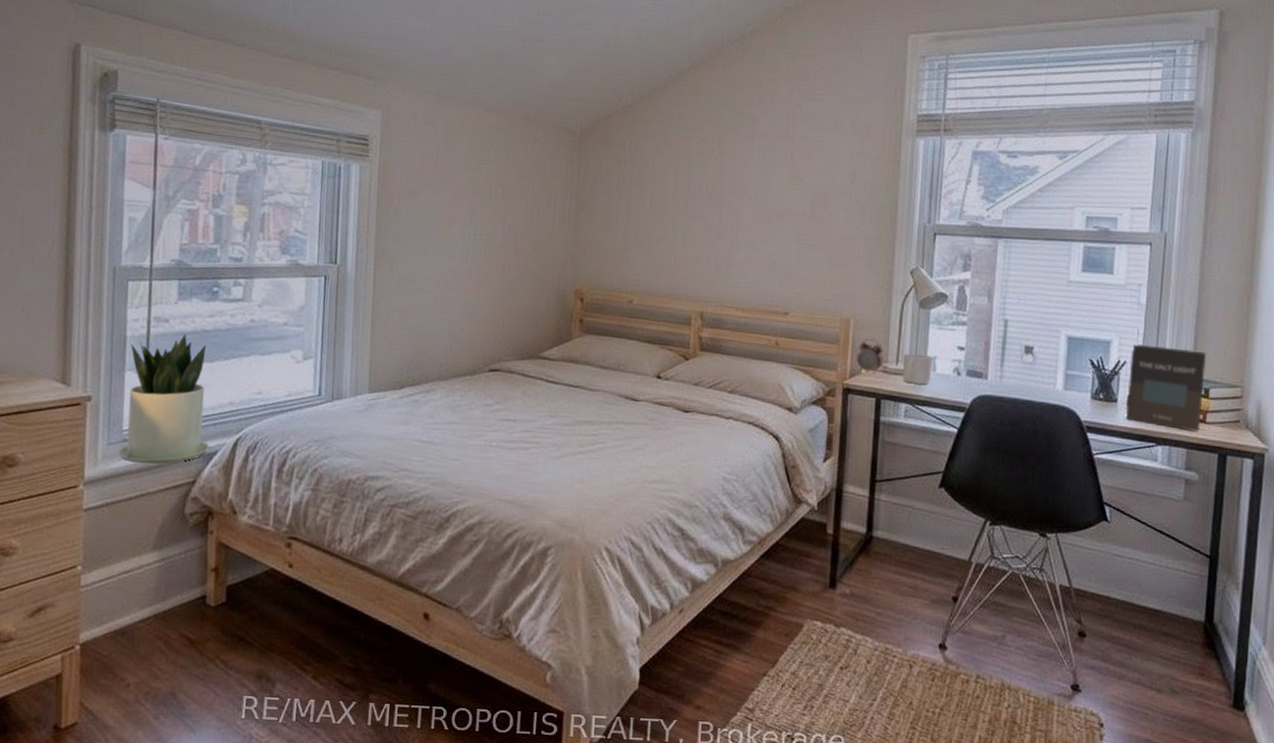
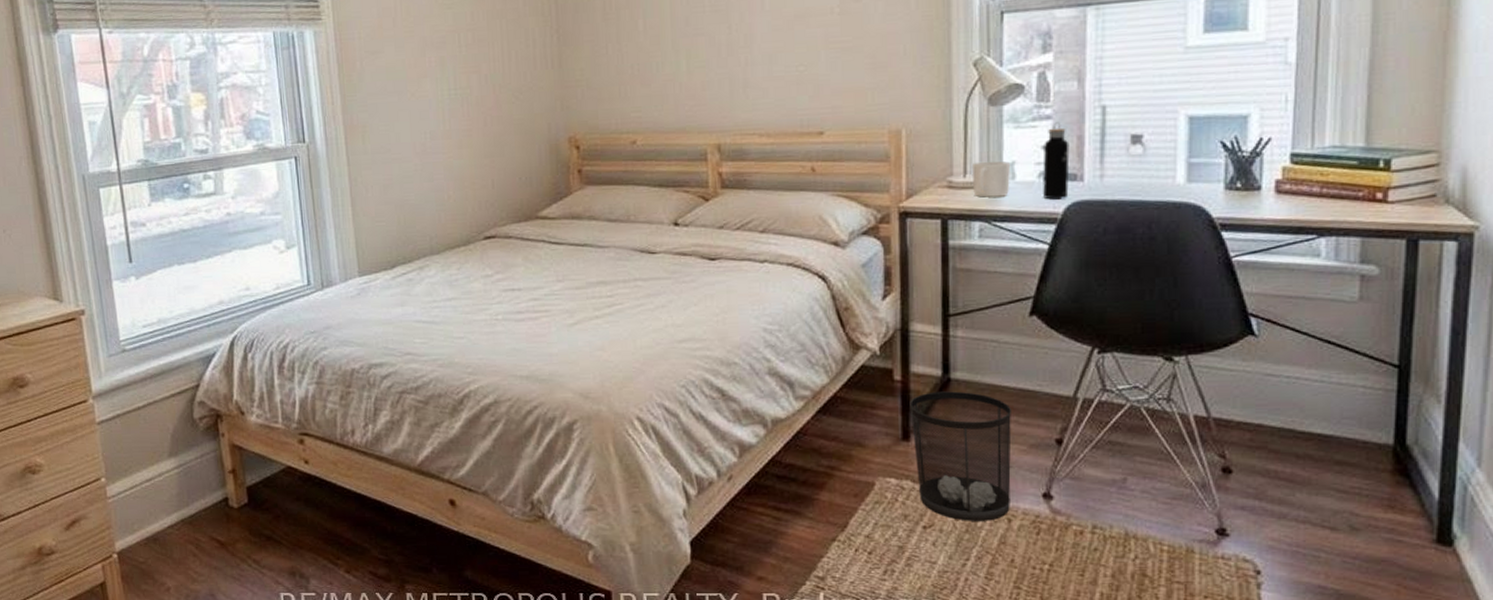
planter: present [118,334,210,465] -> none [113,236,207,373]
waste bin: none [838,546,919,666] -> present [910,391,1011,521]
alarm clock: present [856,338,884,374] -> none [913,149,948,192]
water bottle: none [956,328,979,392] -> present [1043,122,1070,200]
books: present [1125,344,1207,432] -> none [1273,111,1386,216]

